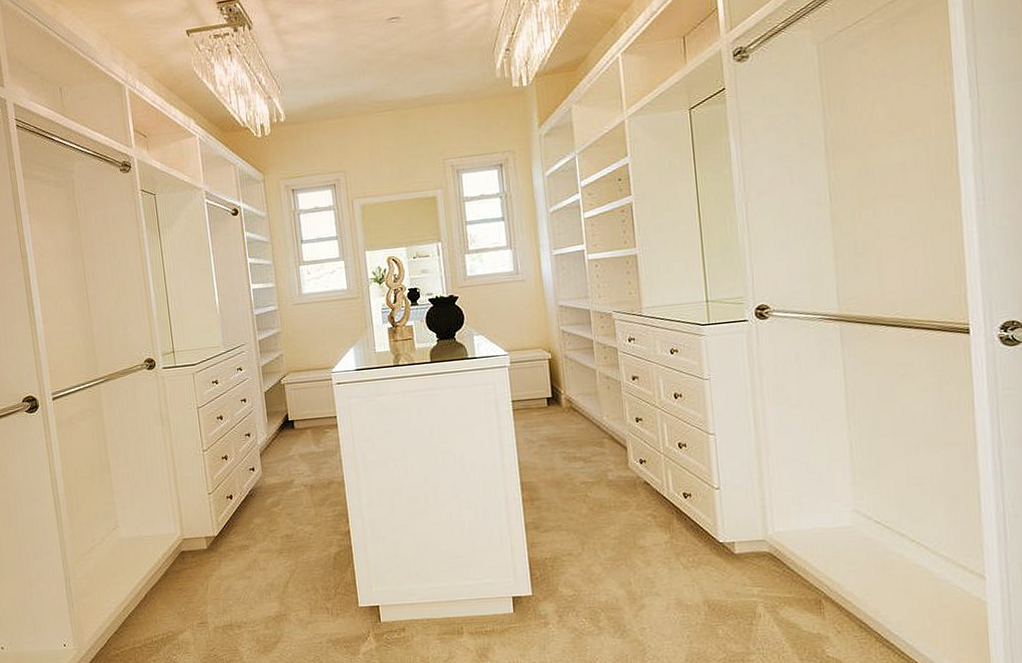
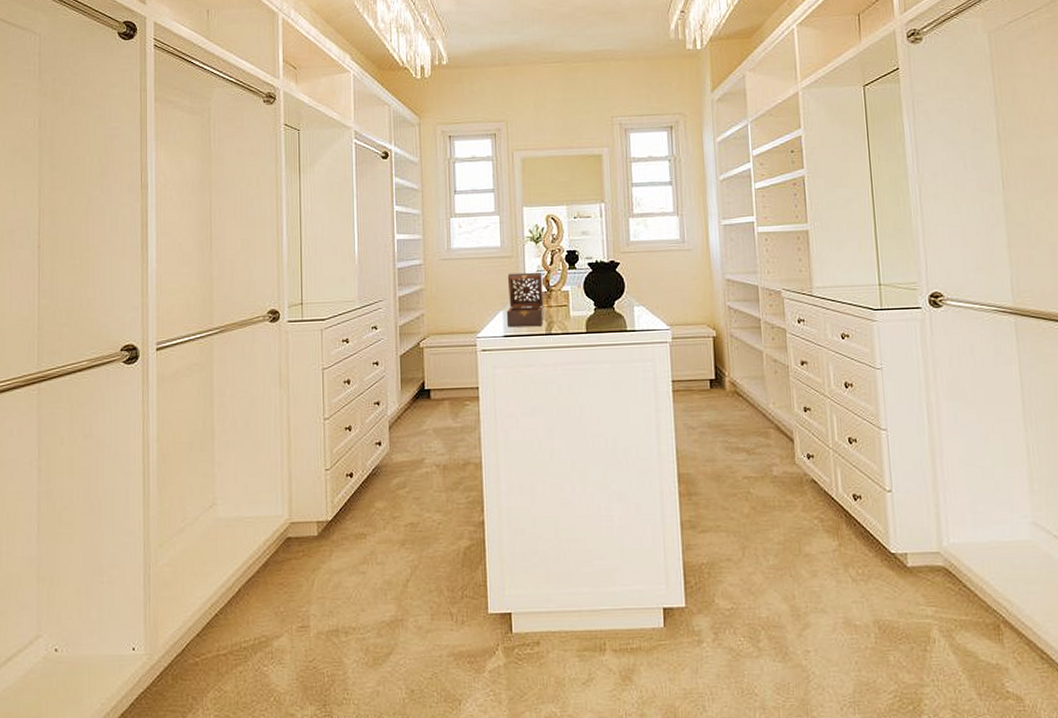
jewelry box: none [355,310,391,362] -> present [506,272,544,328]

